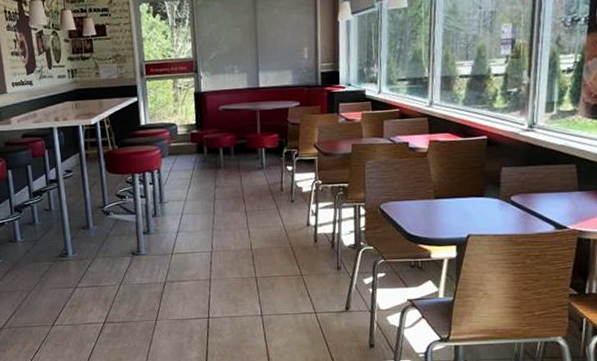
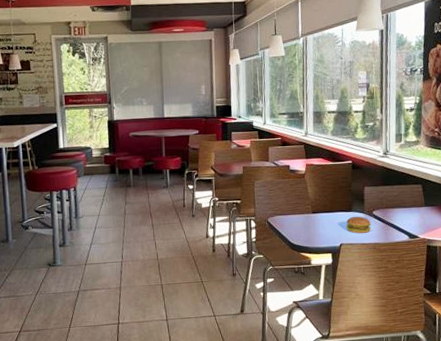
hamburger: none [475,202,508,224] -> present [346,216,372,234]

